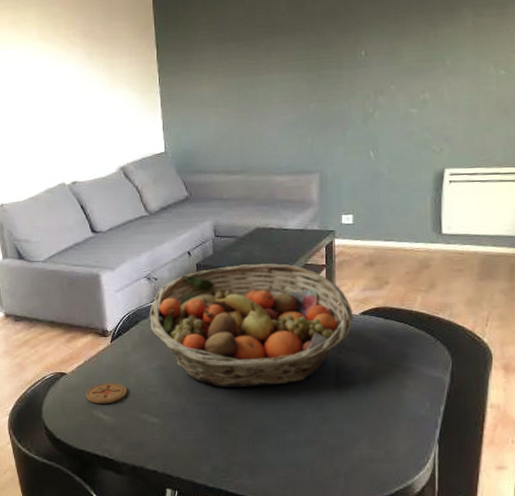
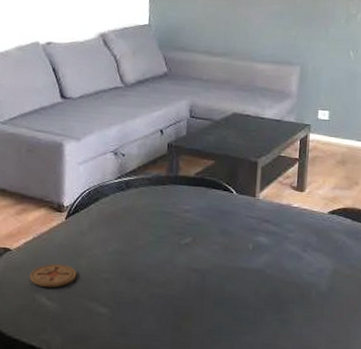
fruit basket: present [149,263,354,387] -> none [110,149,322,281]

